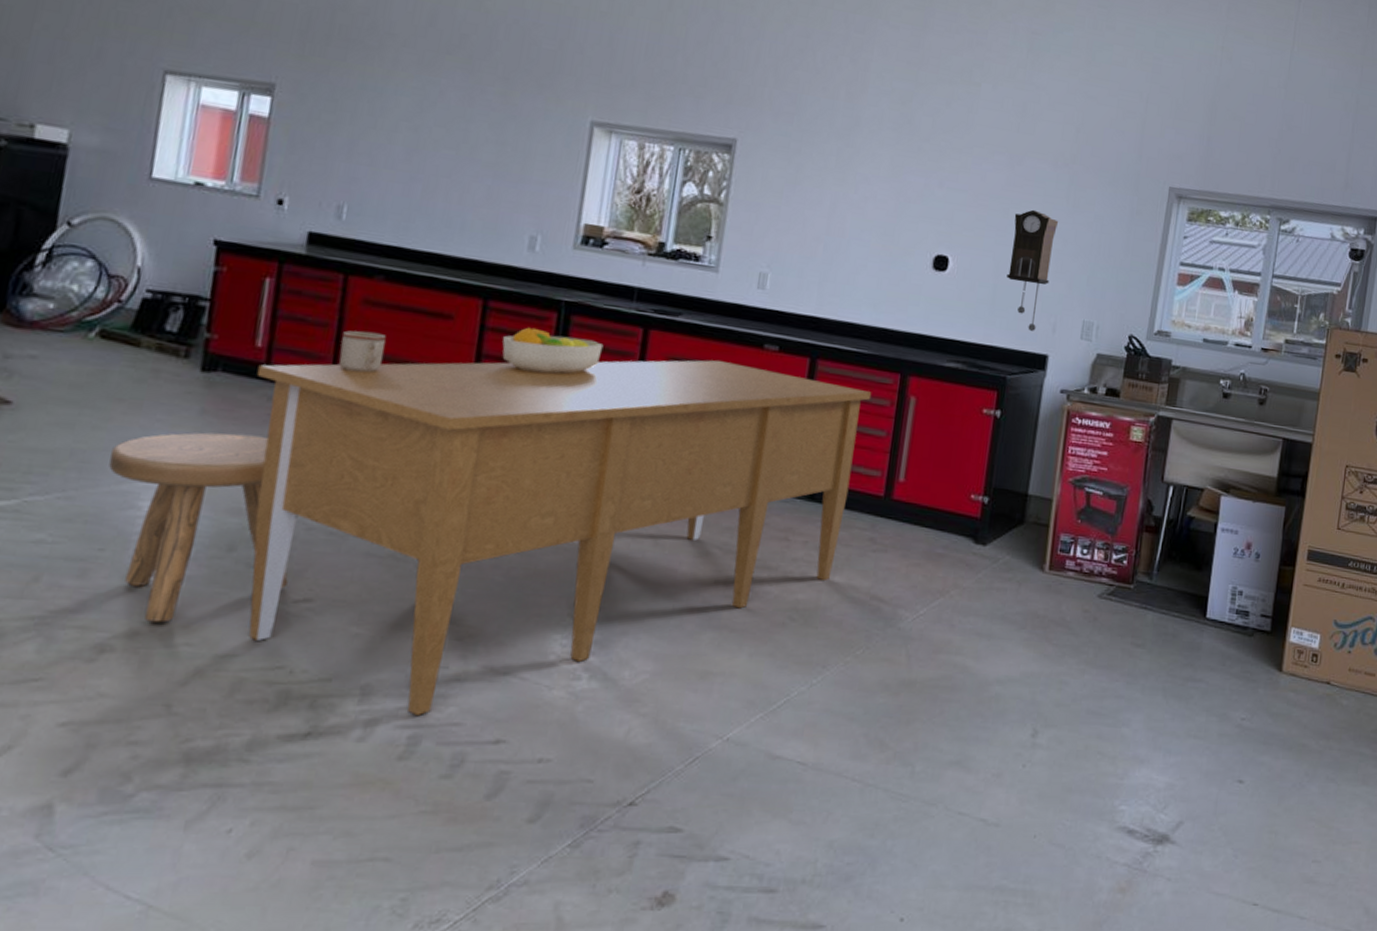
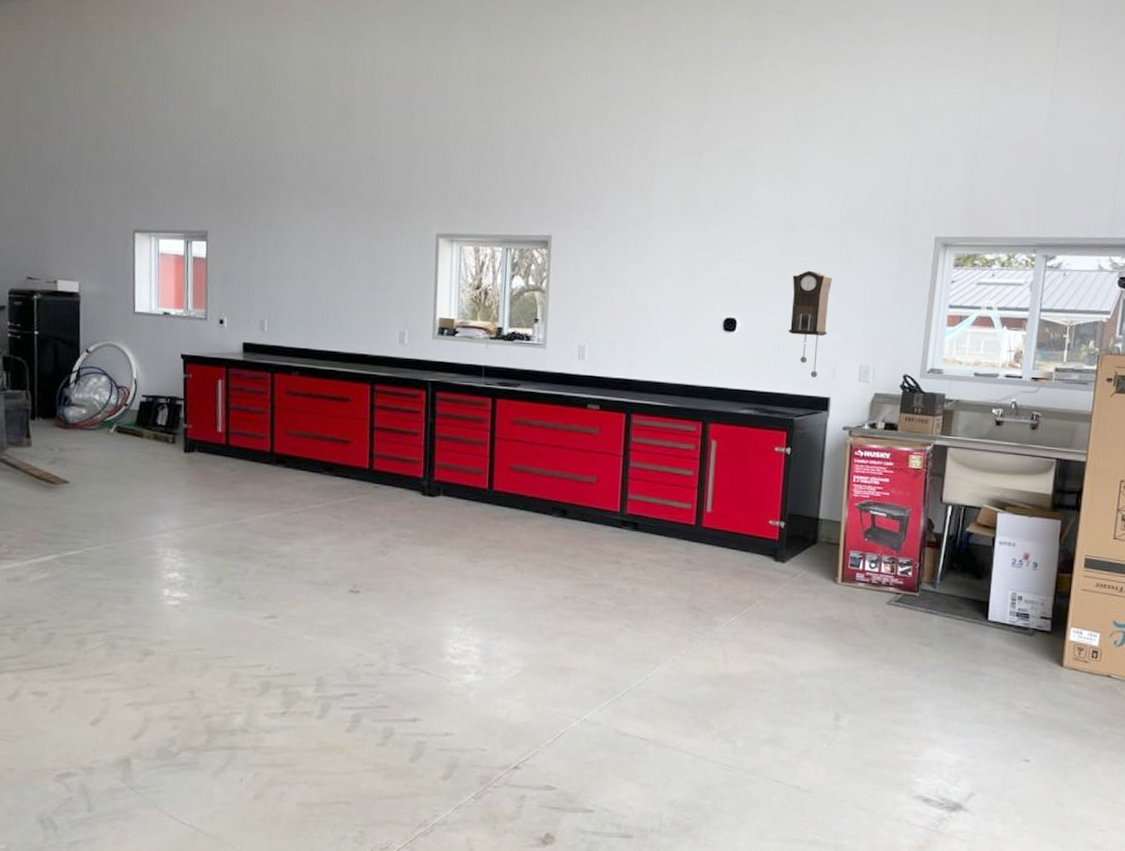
stool: present [109,432,288,623] -> none [134,497,259,634]
desk: present [249,360,872,715] -> none [221,420,679,700]
mug: present [339,330,386,373] -> none [274,415,305,447]
fruit bowl: present [502,327,604,375] -> none [388,403,463,440]

